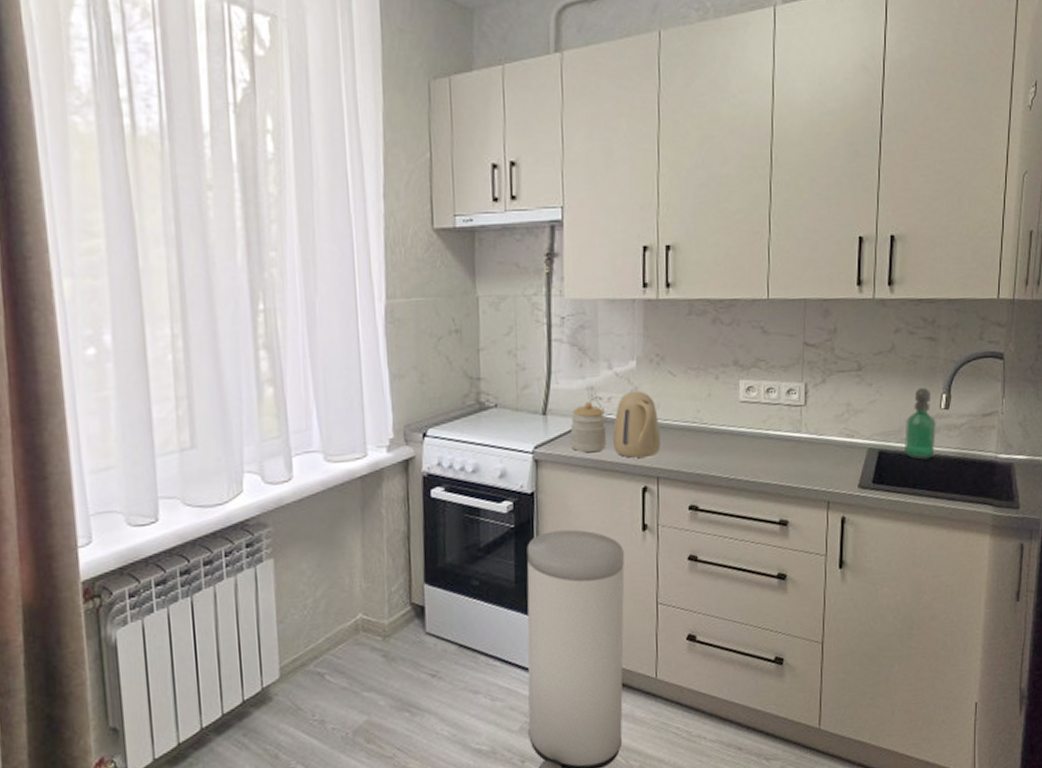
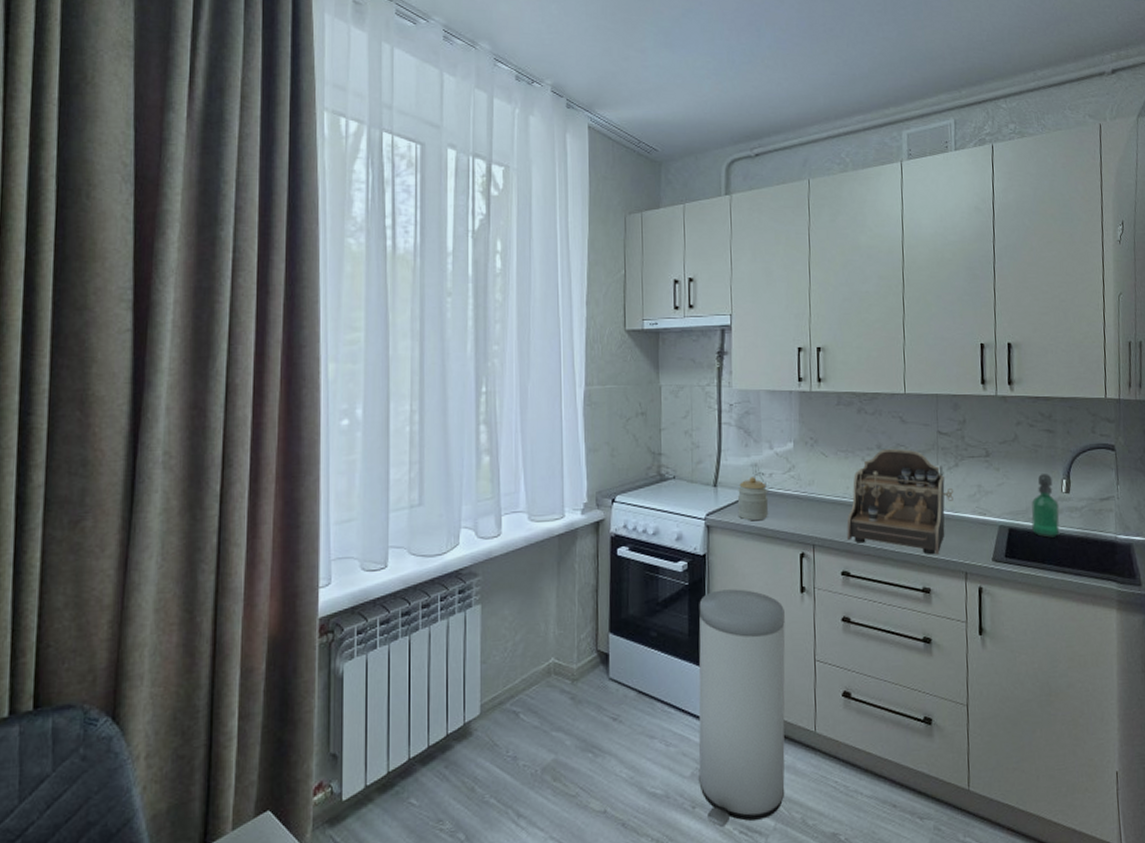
kettle: present [612,390,661,459] -> none [773,468,816,528]
spice rack: none [696,364,819,484] -> present [846,448,954,555]

